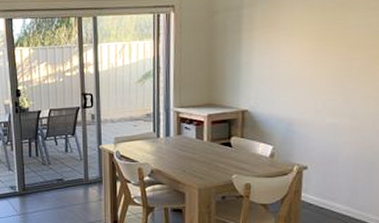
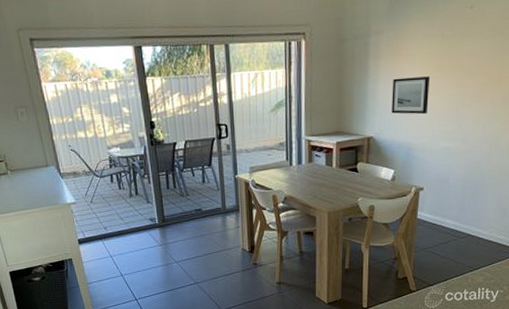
wall art: none [268,48,311,88] -> present [392,76,430,115]

